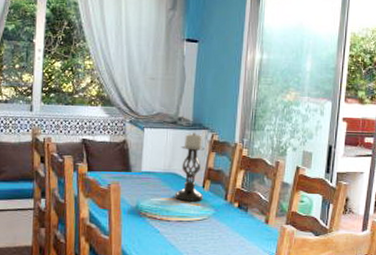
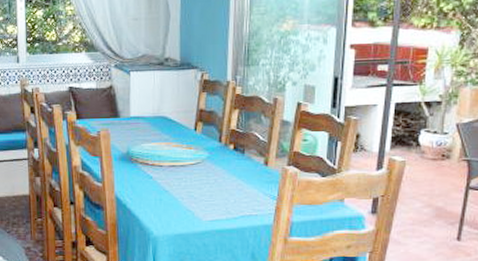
candle holder: present [174,132,206,201] -> none [165,72,196,145]

